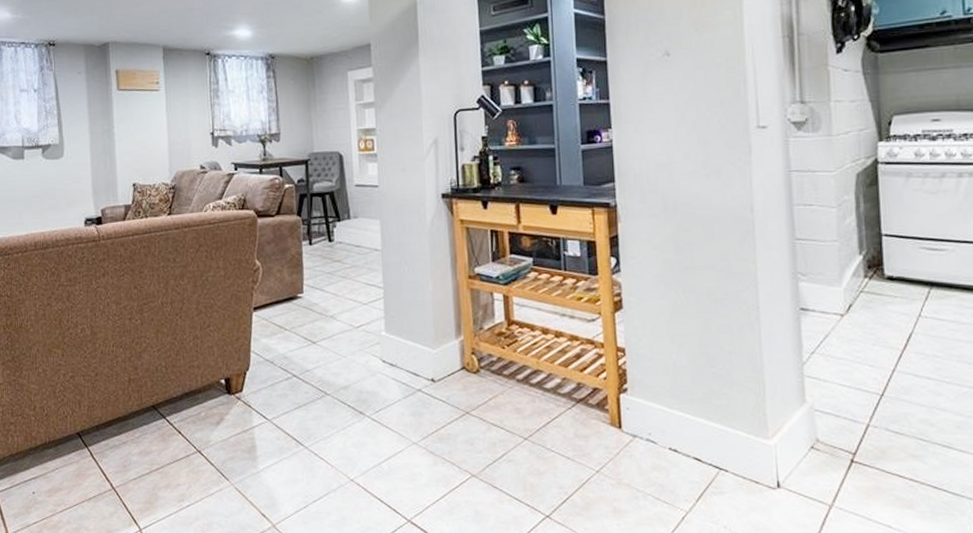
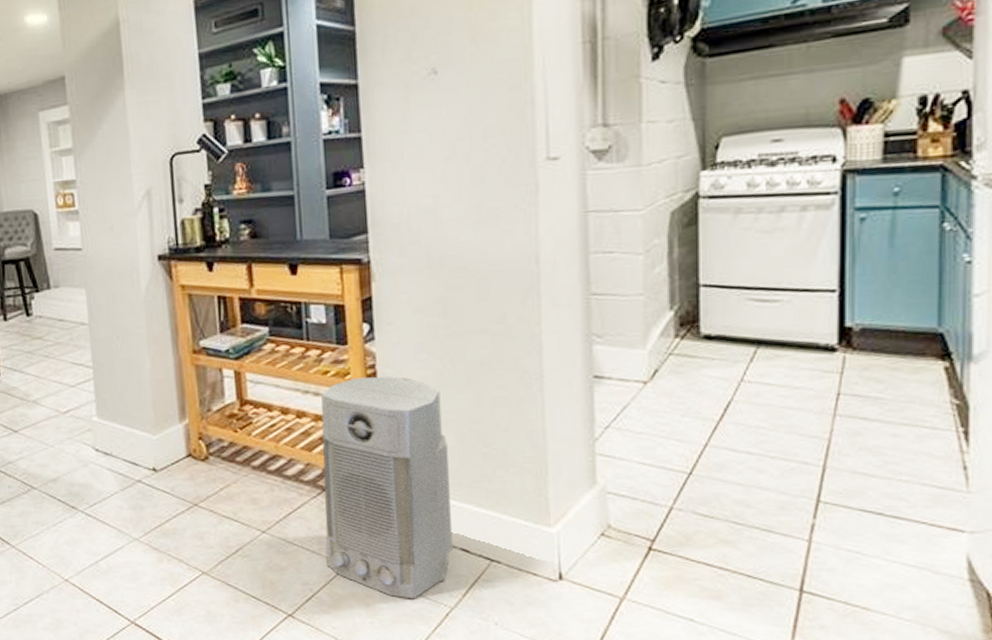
air purifier: none [575,303,687,503] -> present [321,376,453,599]

